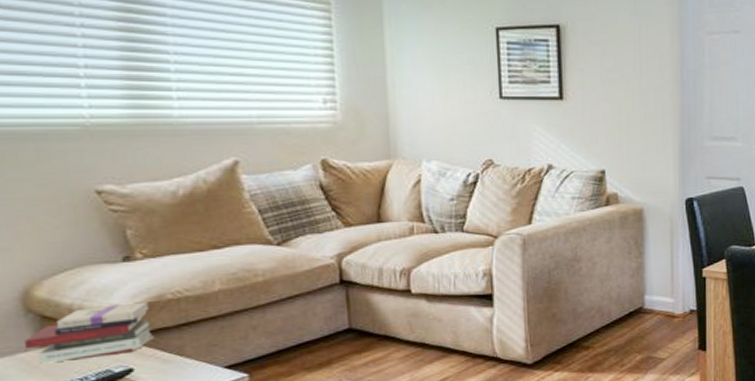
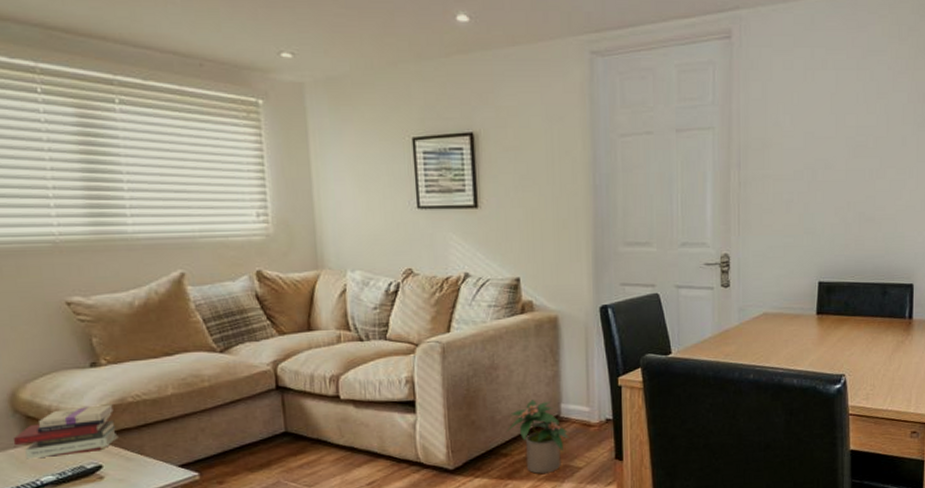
potted plant: none [589,292,653,366] -> present [507,400,569,474]

